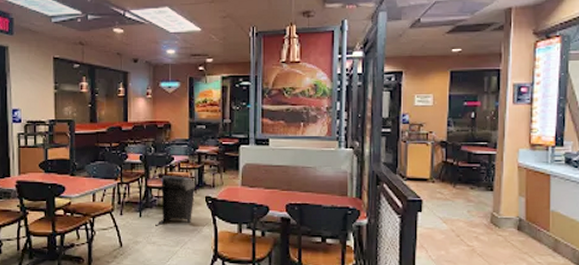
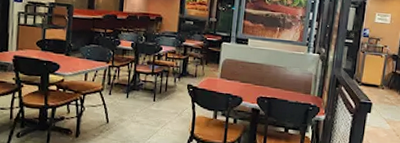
trash can: present [155,176,196,226] -> none [140,63,180,108]

